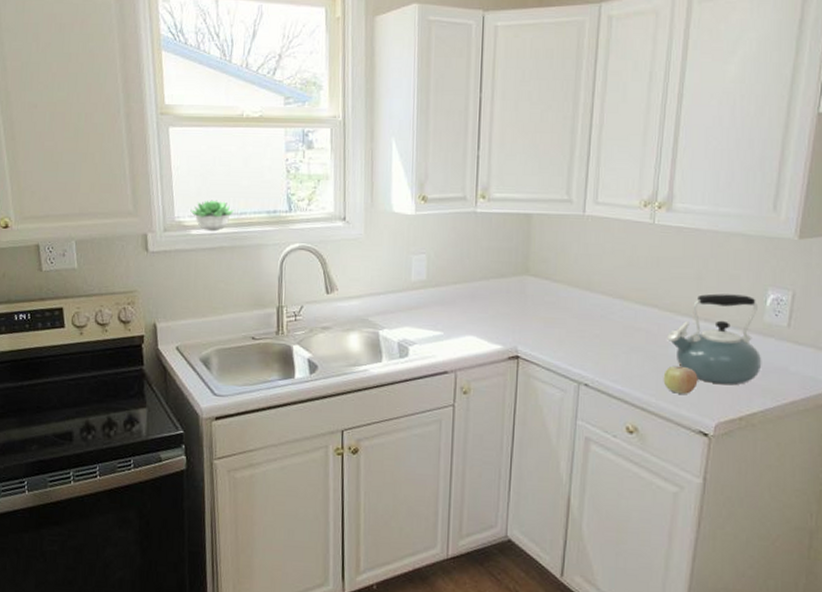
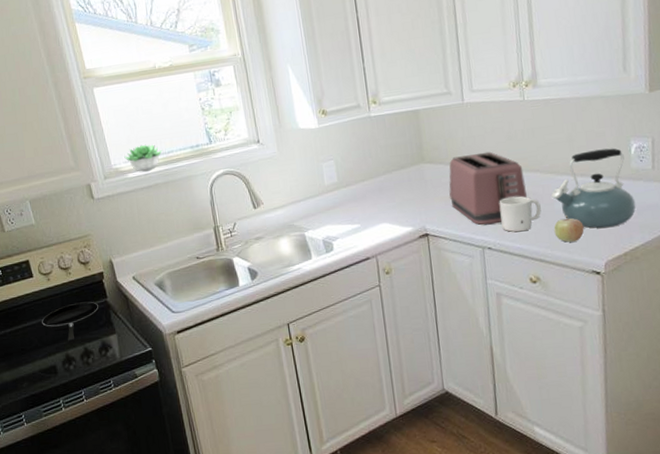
frying pan: none [65,365,132,408] -> present [42,301,99,342]
toaster: none [551,274,640,357] -> present [449,151,527,225]
mug: none [604,330,653,373] -> present [499,196,541,233]

